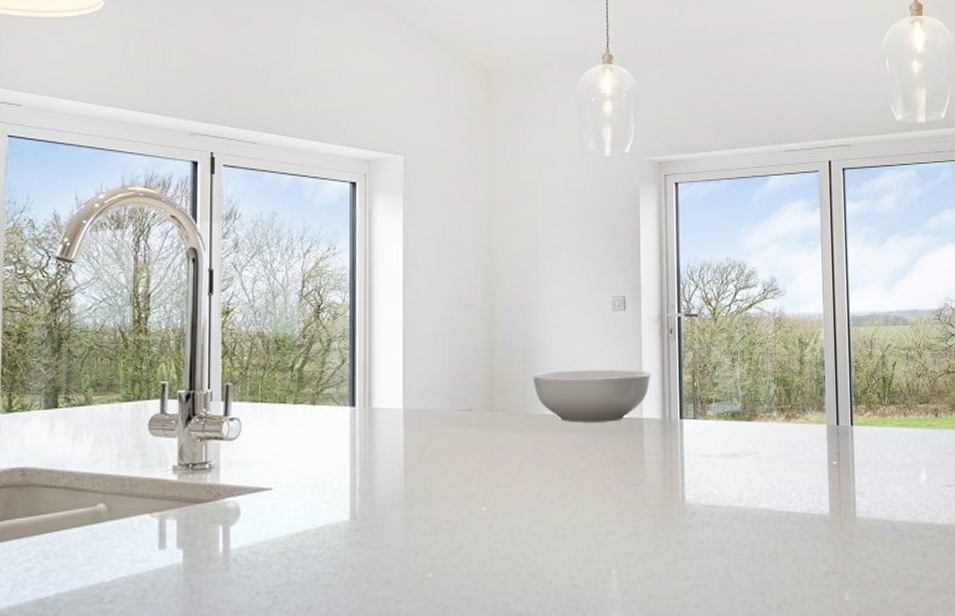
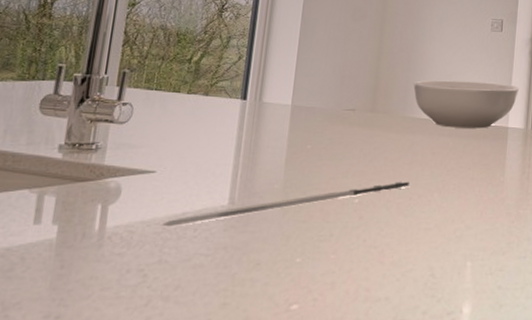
kitchen knife: none [284,485,539,546] -> present [161,181,409,227]

